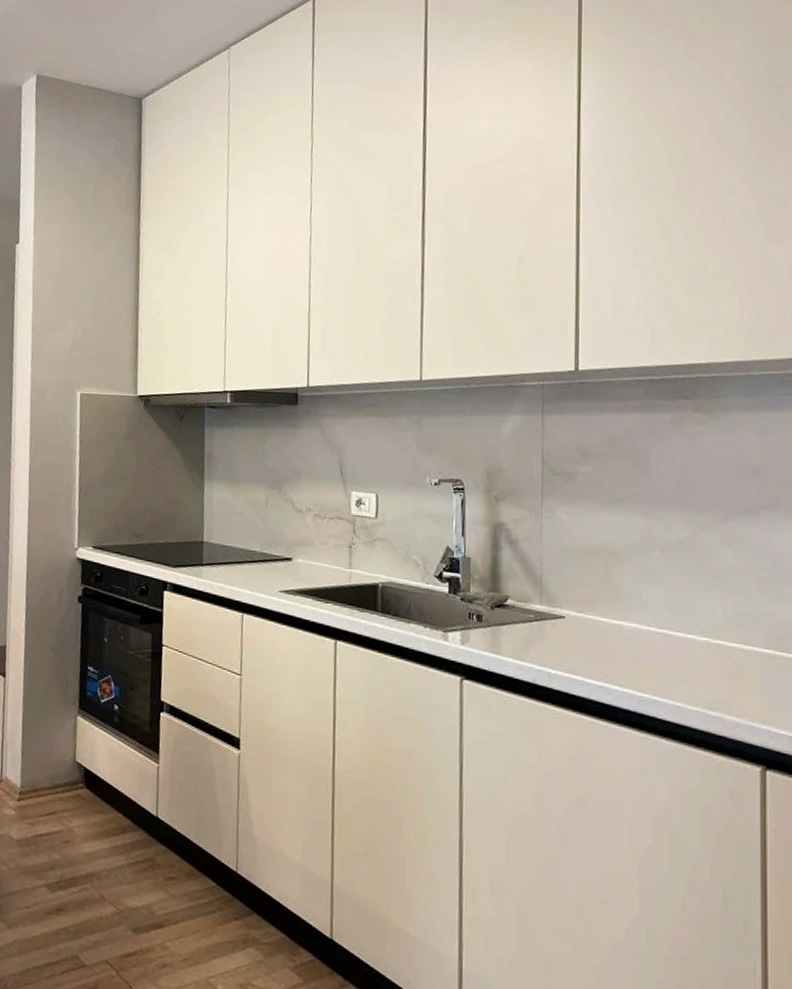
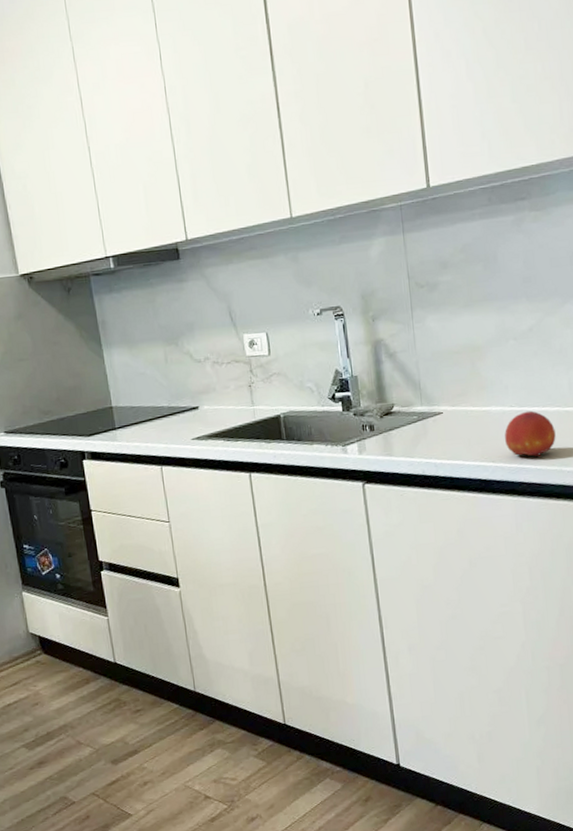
fruit: none [638,635,702,694] -> present [504,410,556,458]

